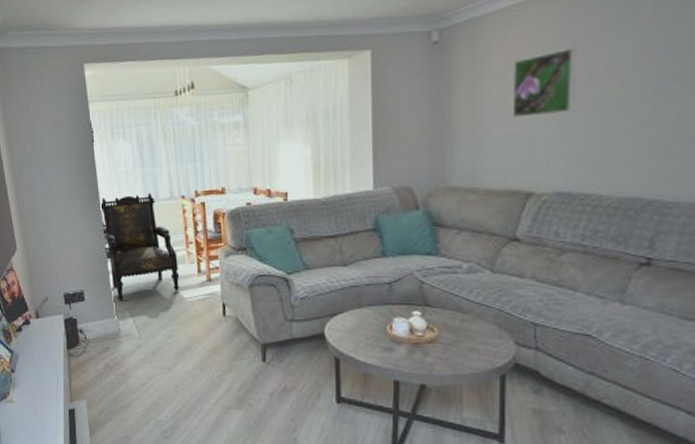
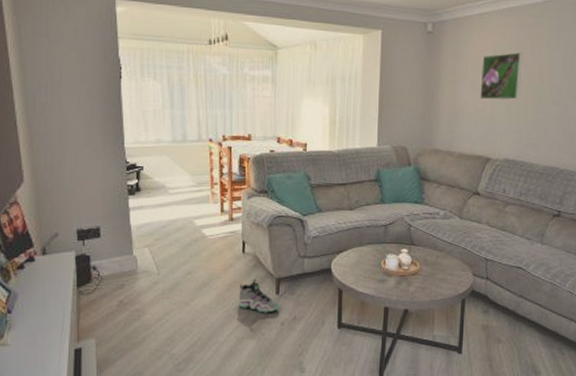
armchair: present [100,193,180,302] -> none [124,134,203,238]
sneaker: none [221,344,268,382] -> present [238,279,280,313]

